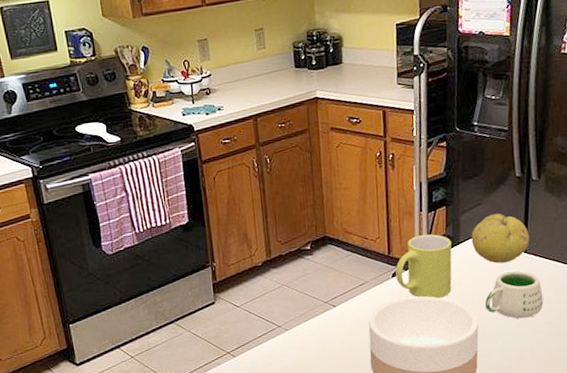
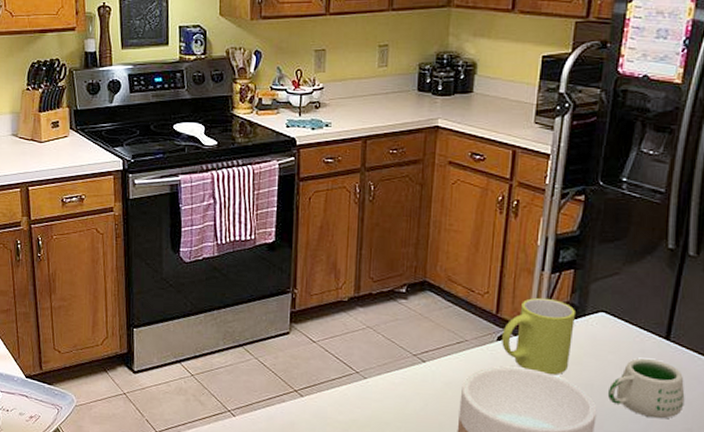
fruit: present [471,213,530,264] -> none [601,287,677,348]

